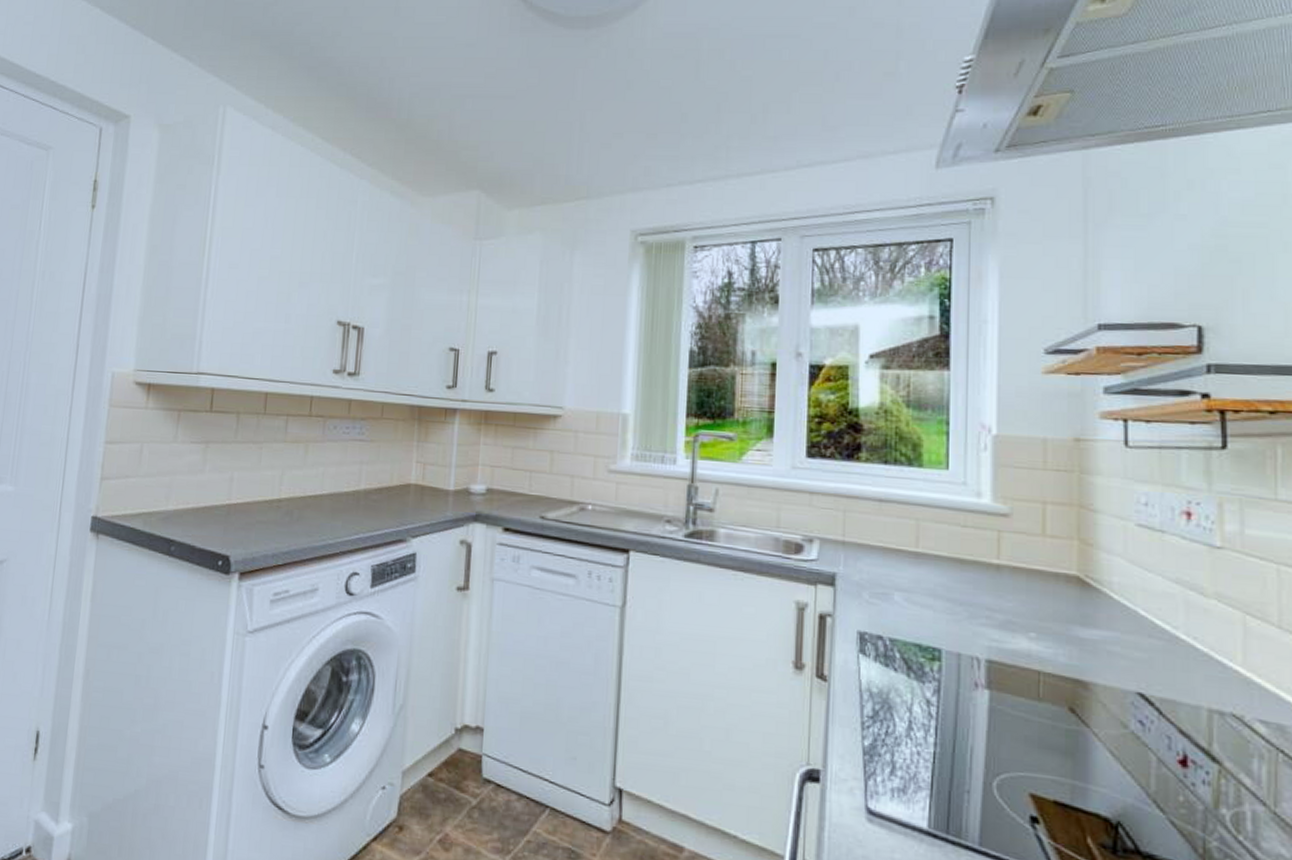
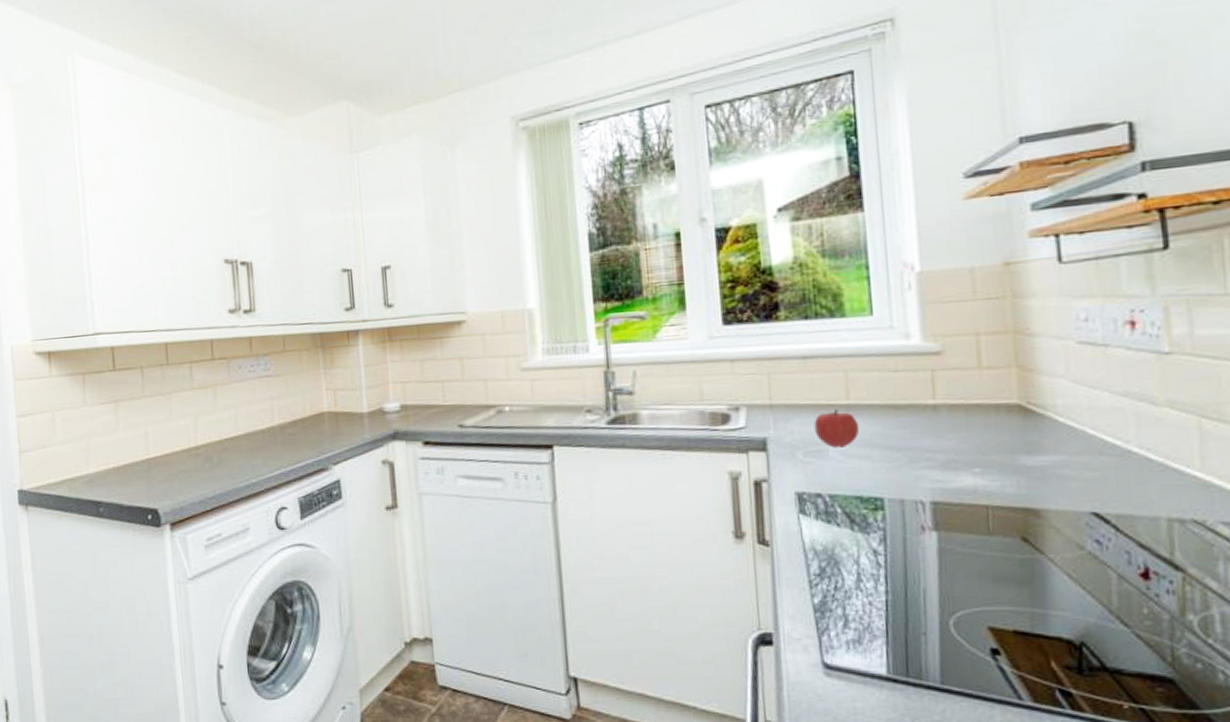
fruit: none [882,555,926,594] -> present [814,409,860,448]

